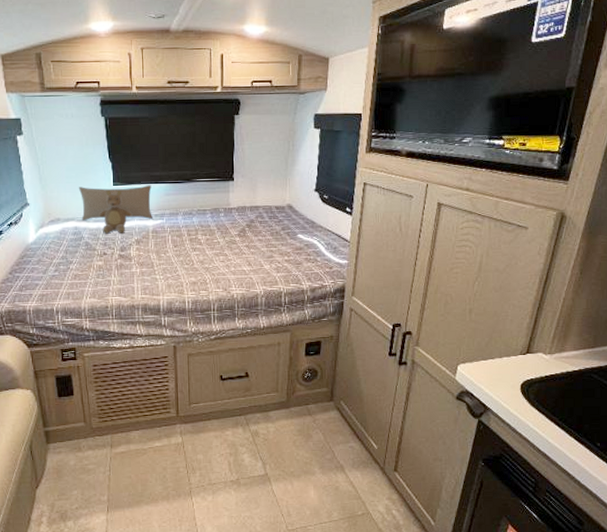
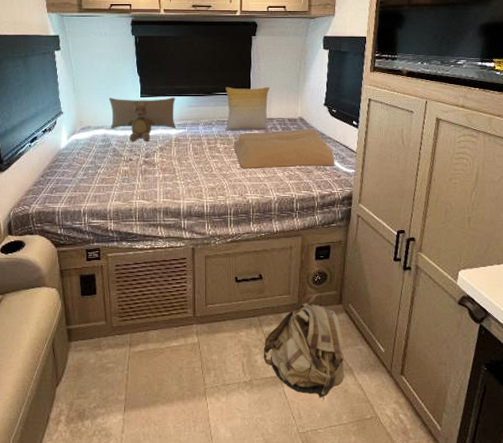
pillow: none [206,172,255,221] -> present [225,86,270,131]
blanket: none [216,216,327,262] -> present [233,128,335,169]
backpack: none [250,391,336,499] -> present [263,293,345,401]

